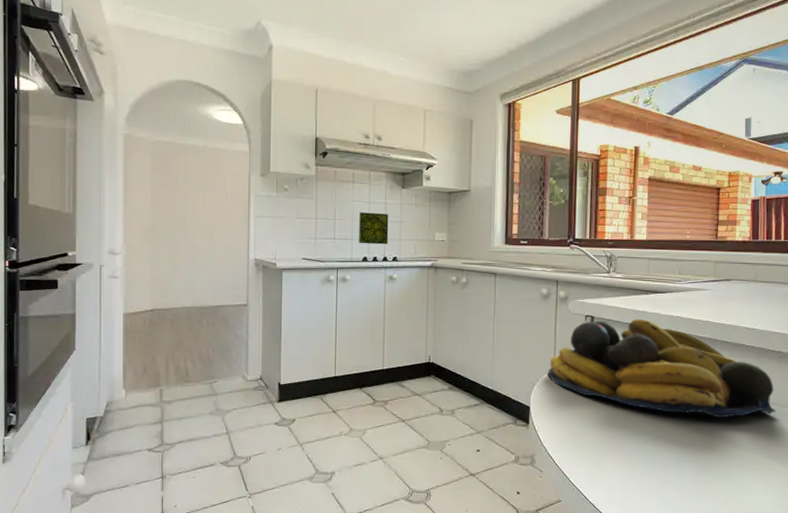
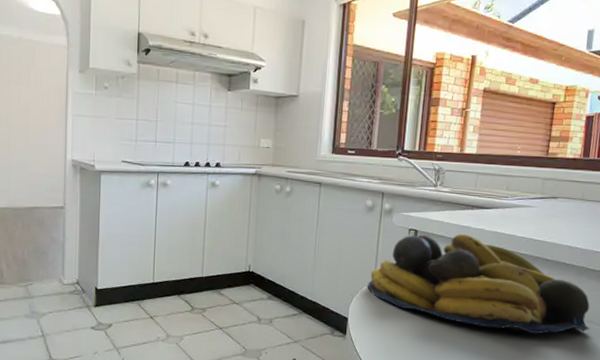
decorative tile: present [359,212,389,245] -> none [181,114,213,150]

